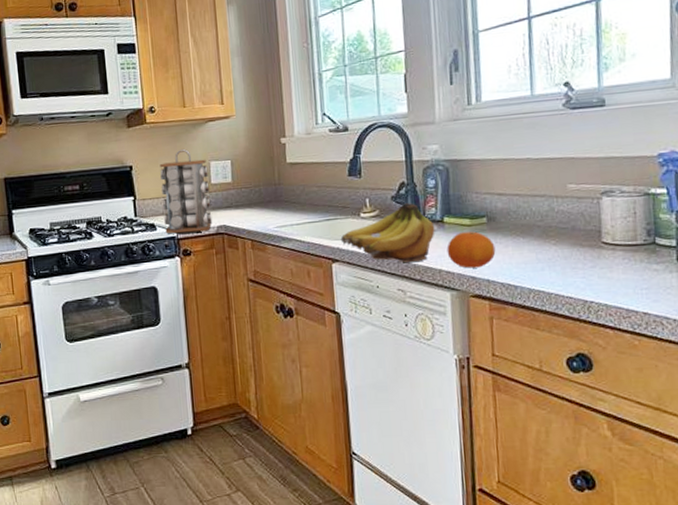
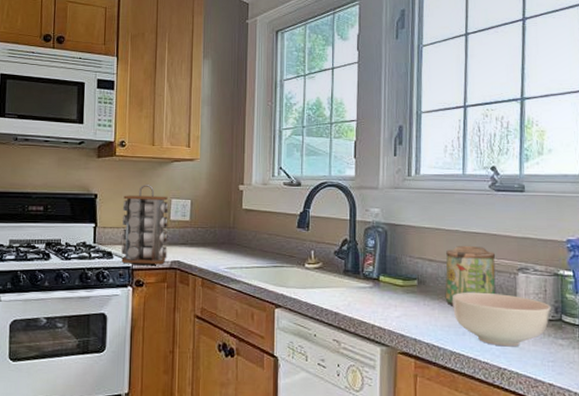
fruit: present [340,203,435,263] -> none [285,259,371,316]
fruit: present [446,231,496,268] -> none [380,292,424,327]
canister: none [517,173,577,240] -> present [445,245,496,305]
bowl: none [526,222,643,279] -> present [451,292,551,347]

